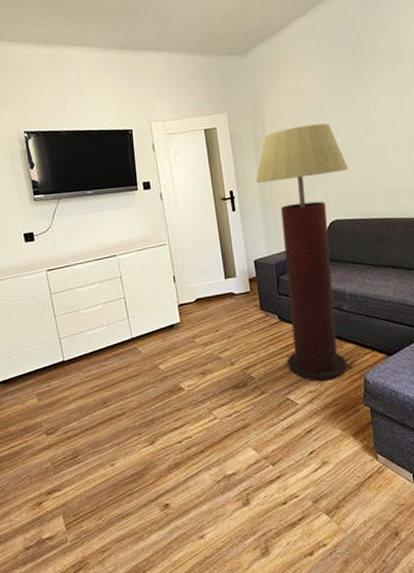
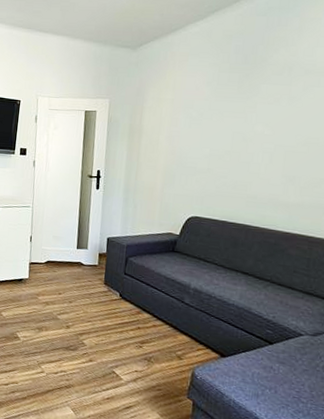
floor lamp: present [255,123,349,381] -> none [119,122,218,366]

